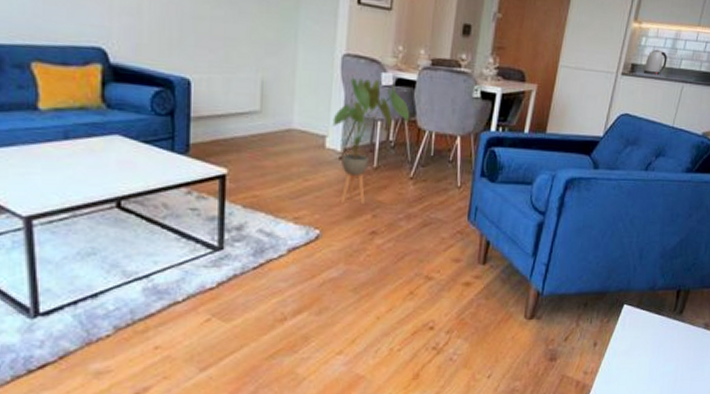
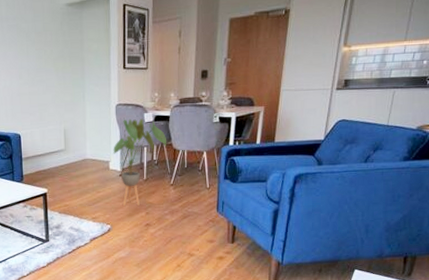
kettle: present [644,49,667,75] -> none [357,65,377,86]

